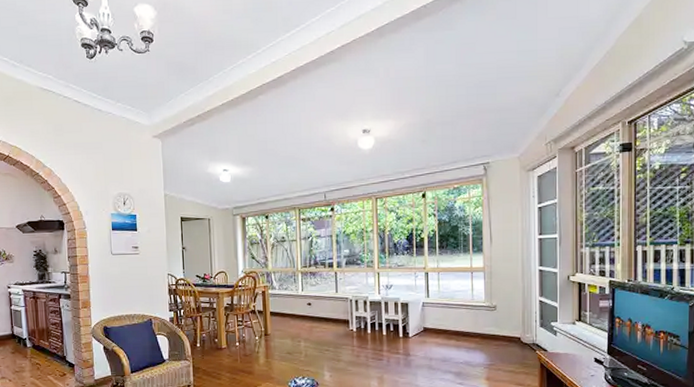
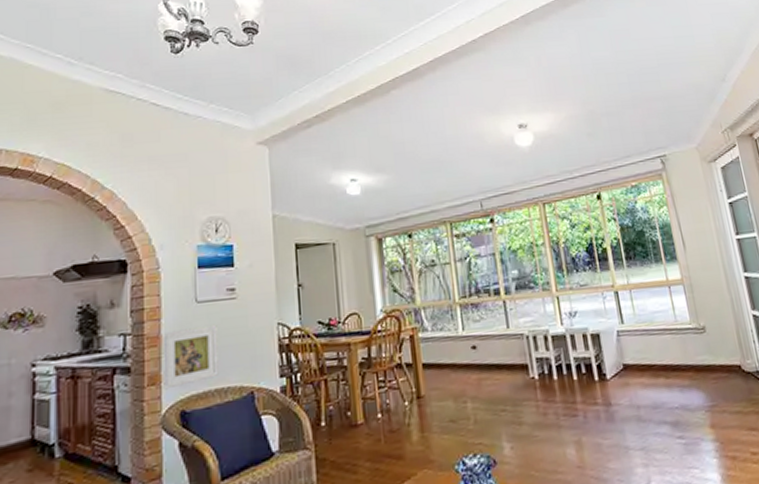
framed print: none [90,272,128,312] -> present [162,325,219,390]

